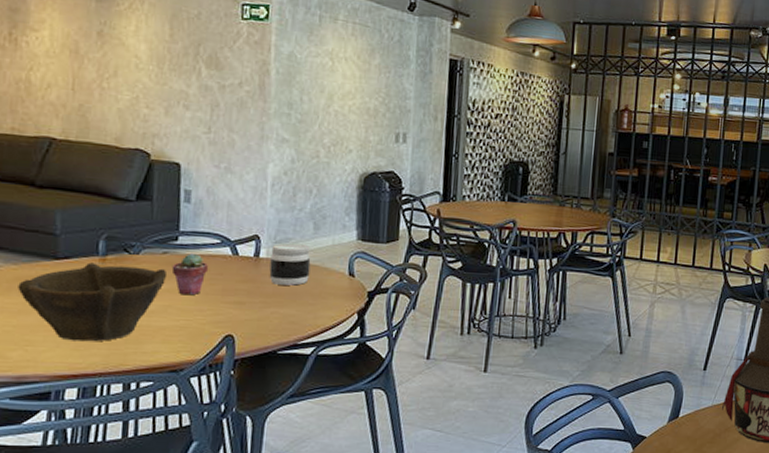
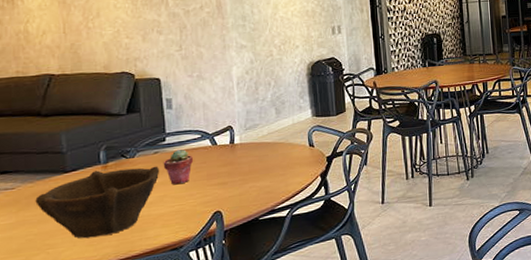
jar: present [269,243,311,286] -> none [243,127,277,164]

